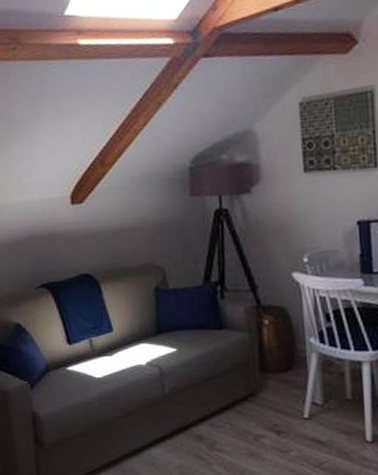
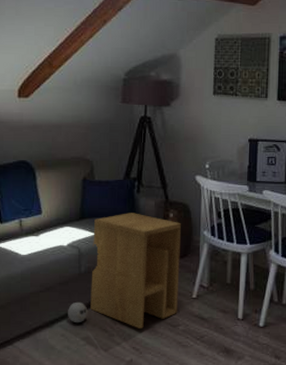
decorative ball: none [155,426,179,451] -> present [68,301,88,324]
side table: none [174,322,287,455] -> present [90,213,181,328]

